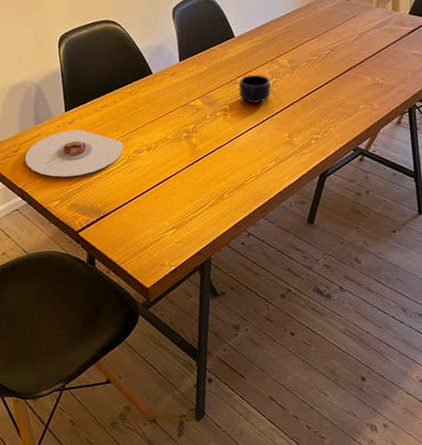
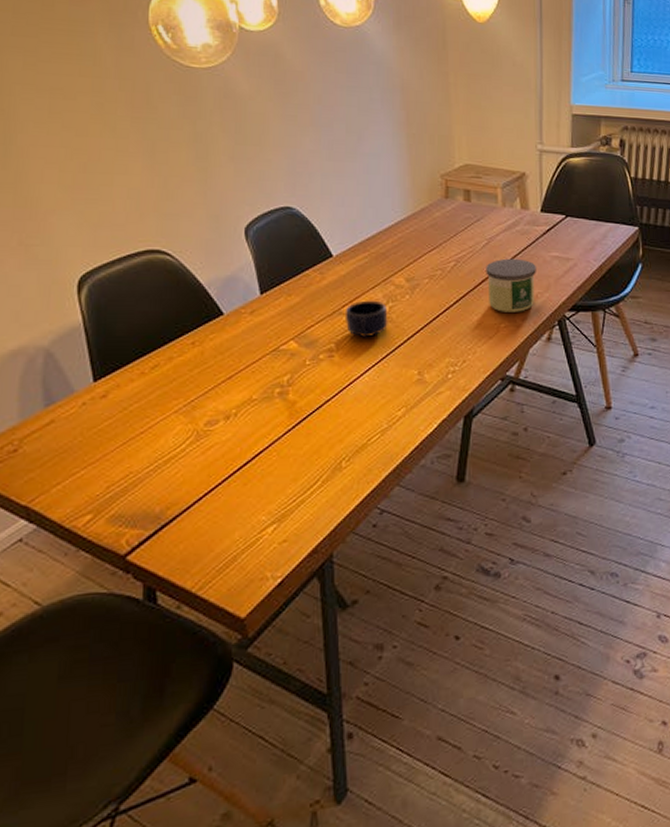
plate: present [25,129,124,177] -> none [31,403,189,479]
candle: none [352,51,397,98] -> present [486,258,536,312]

